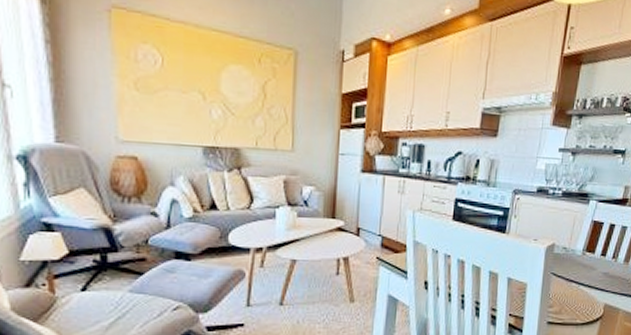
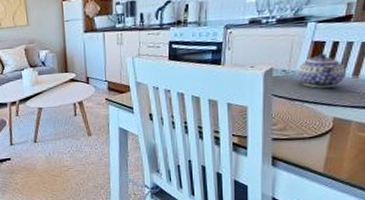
teapot: none [576,235,619,271] -> present [297,53,346,88]

